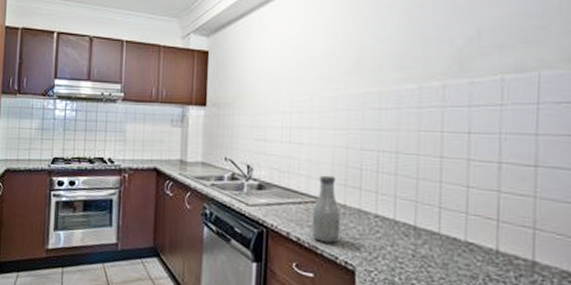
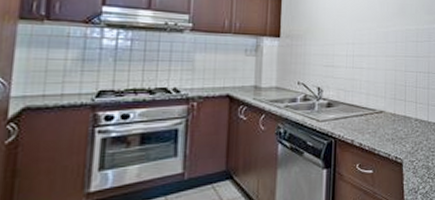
bottle: present [311,175,341,243] -> none [370,92,392,144]

